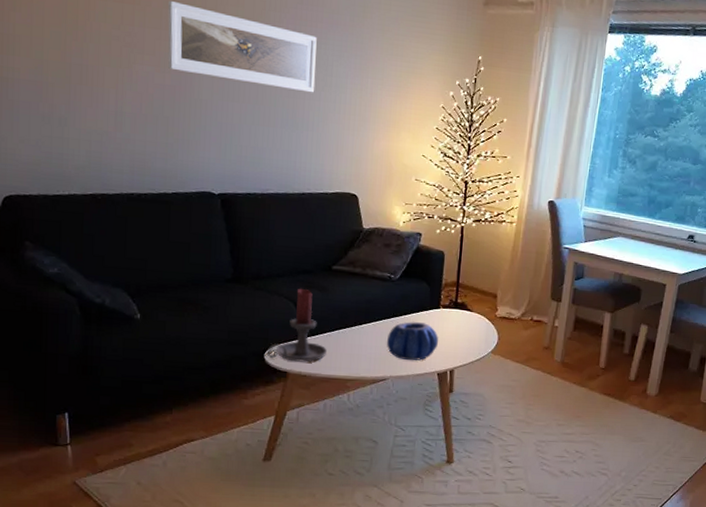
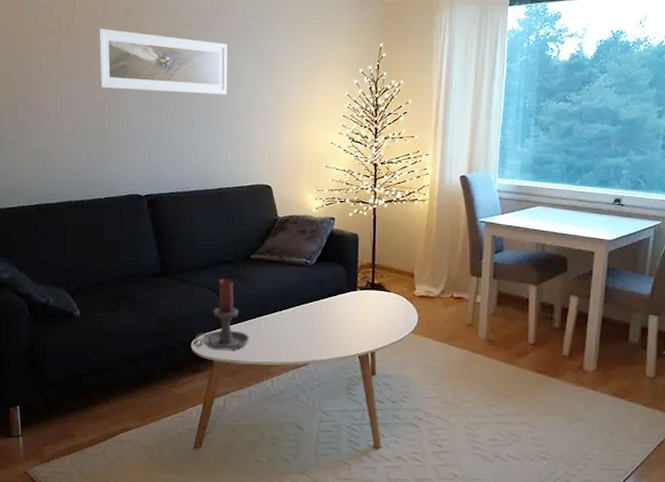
decorative bowl: present [386,322,439,361] -> none [306,305,358,345]

